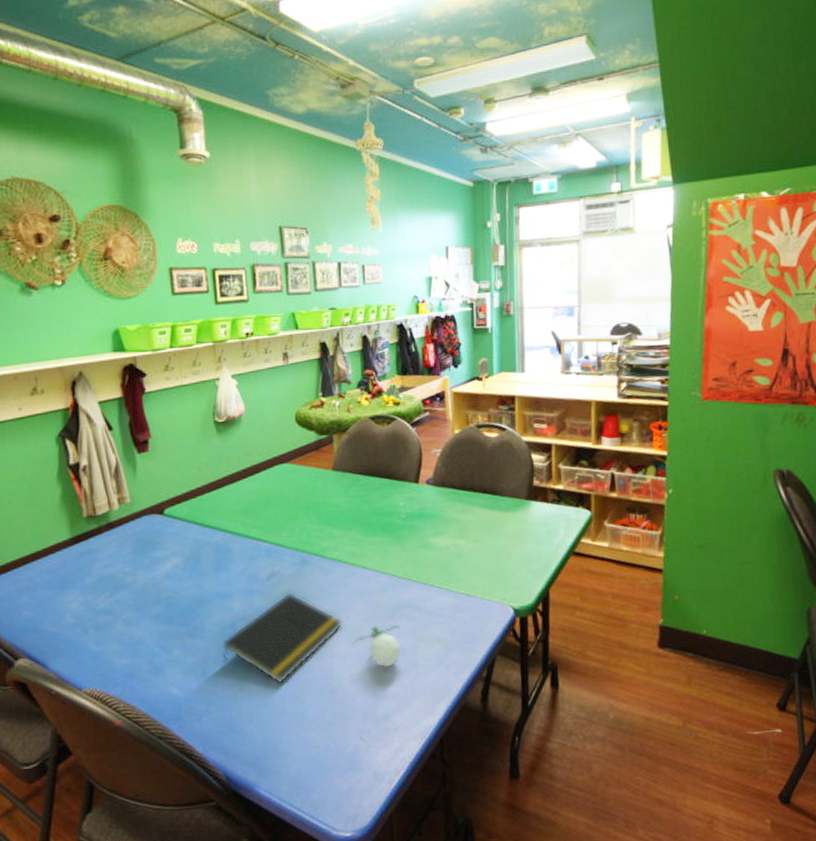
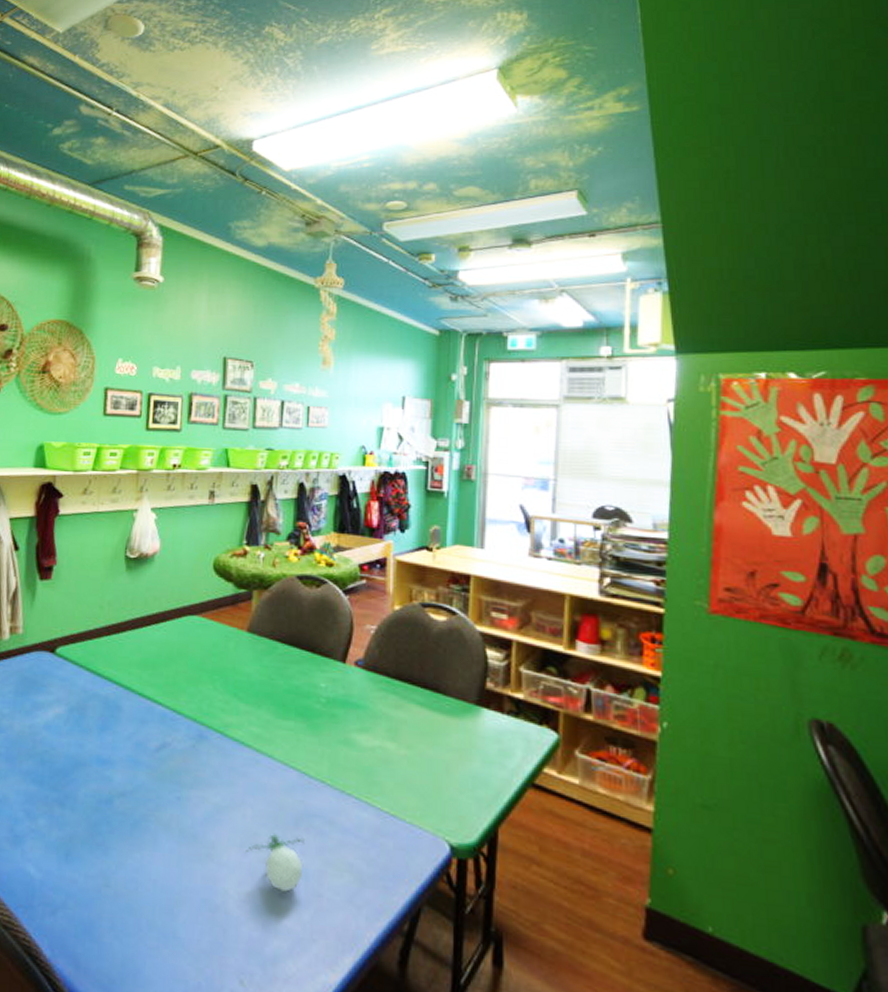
notepad: present [221,592,343,684] -> none [91,771,236,888]

